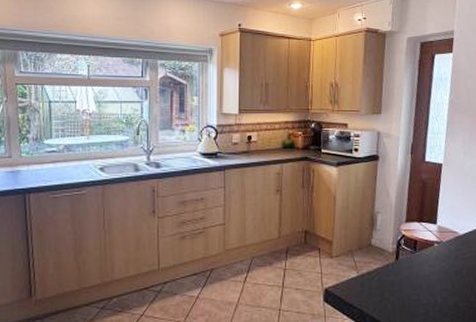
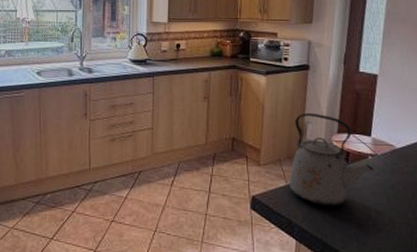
kettle: none [360,203,440,295] -> present [289,112,375,207]

